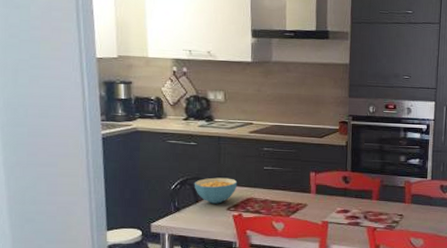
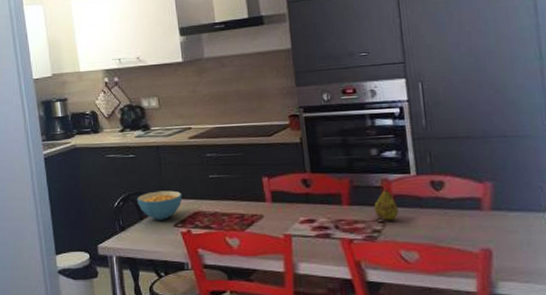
fruit: none [396,188,414,215] -> present [374,187,399,221]

